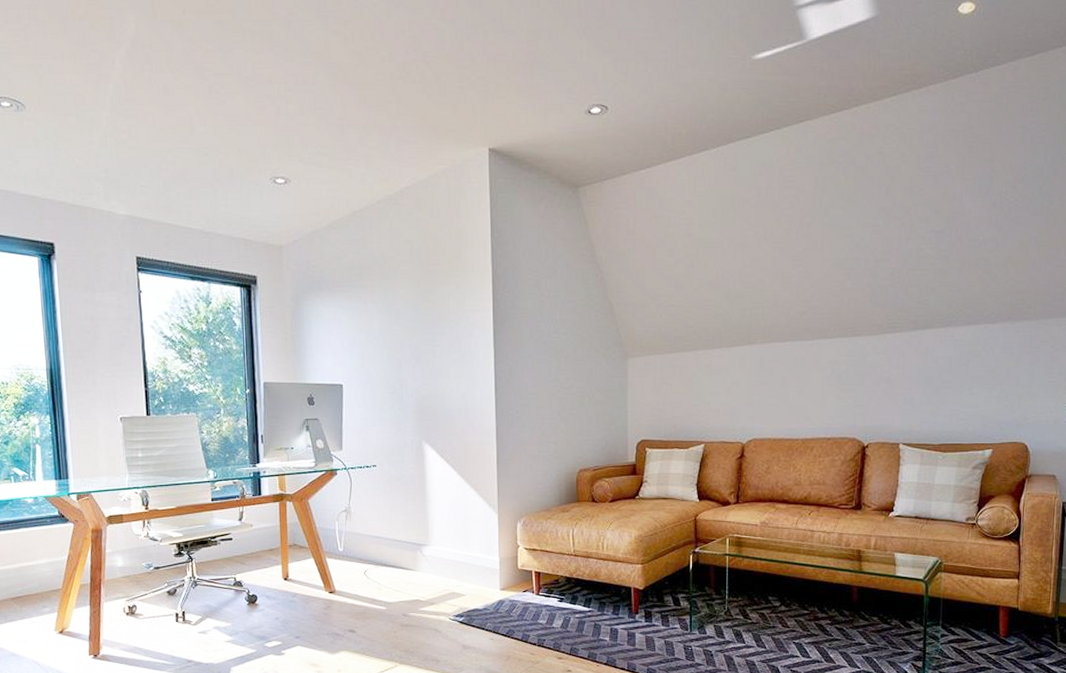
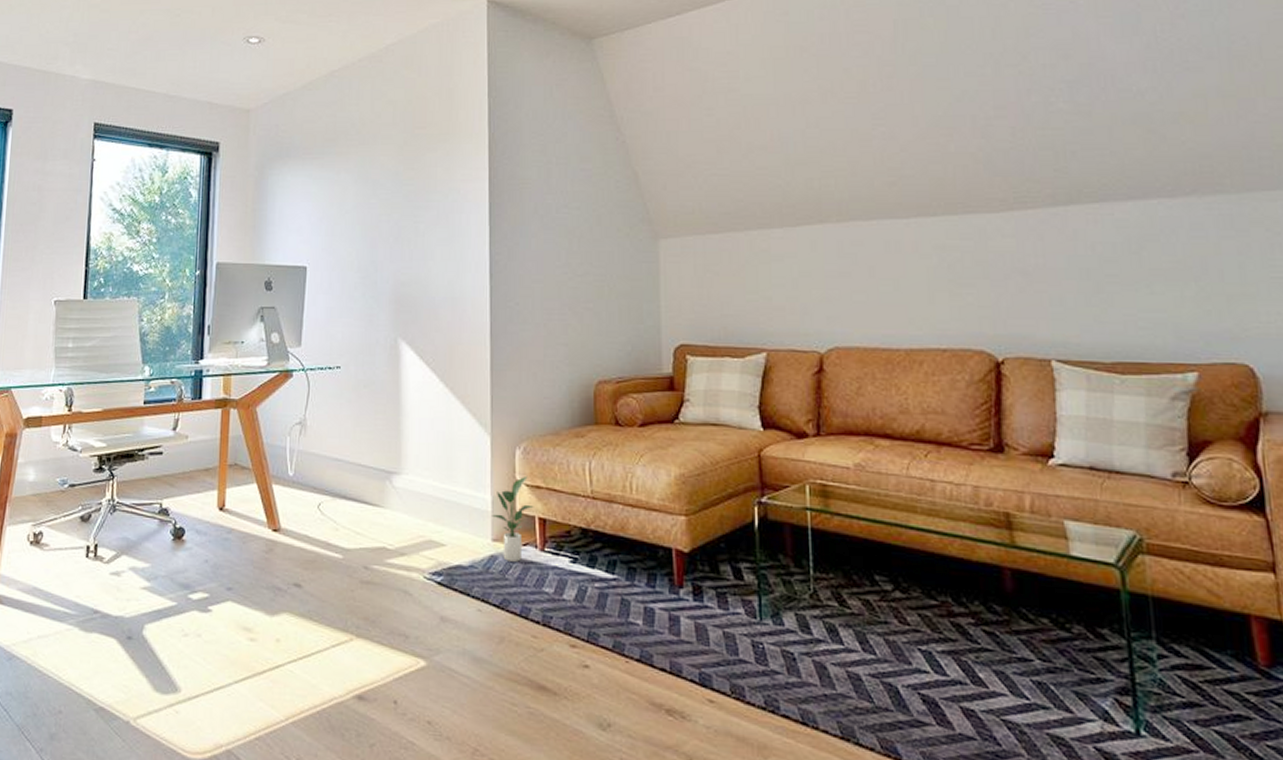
potted plant: none [500,542,531,604] -> present [492,475,534,562]

